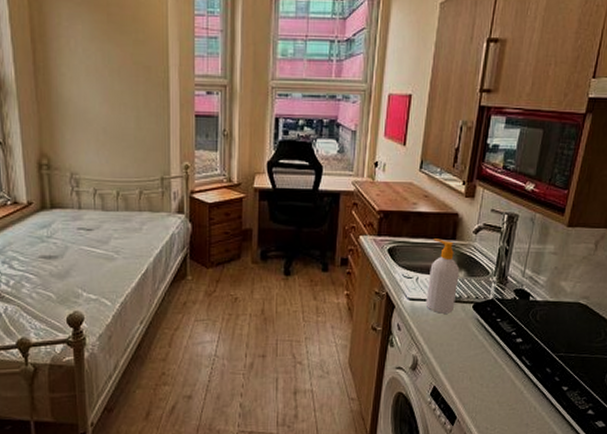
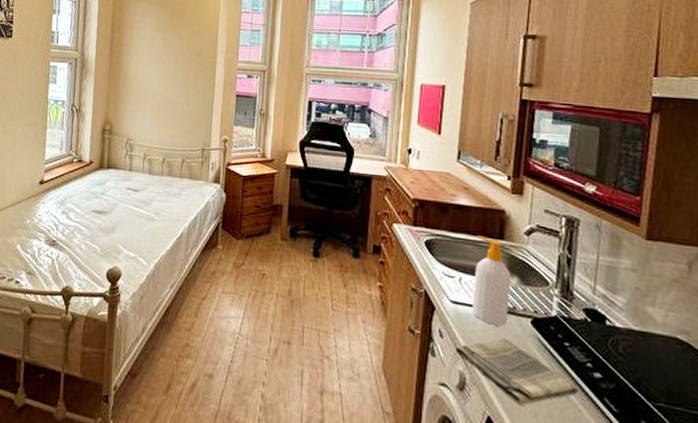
dish towel: none [410,323,504,373] -> present [455,338,578,405]

